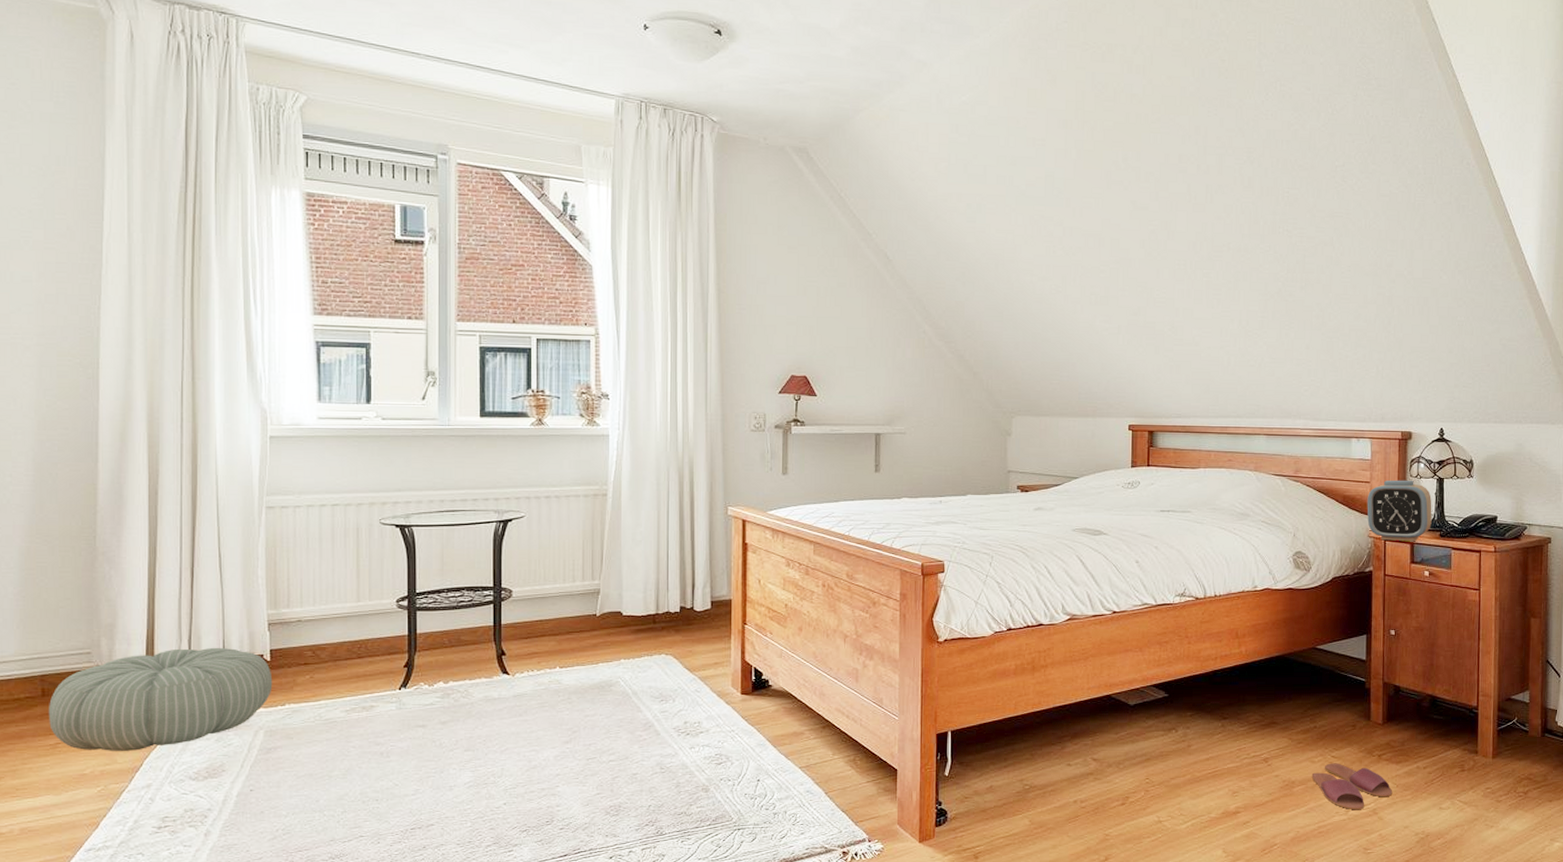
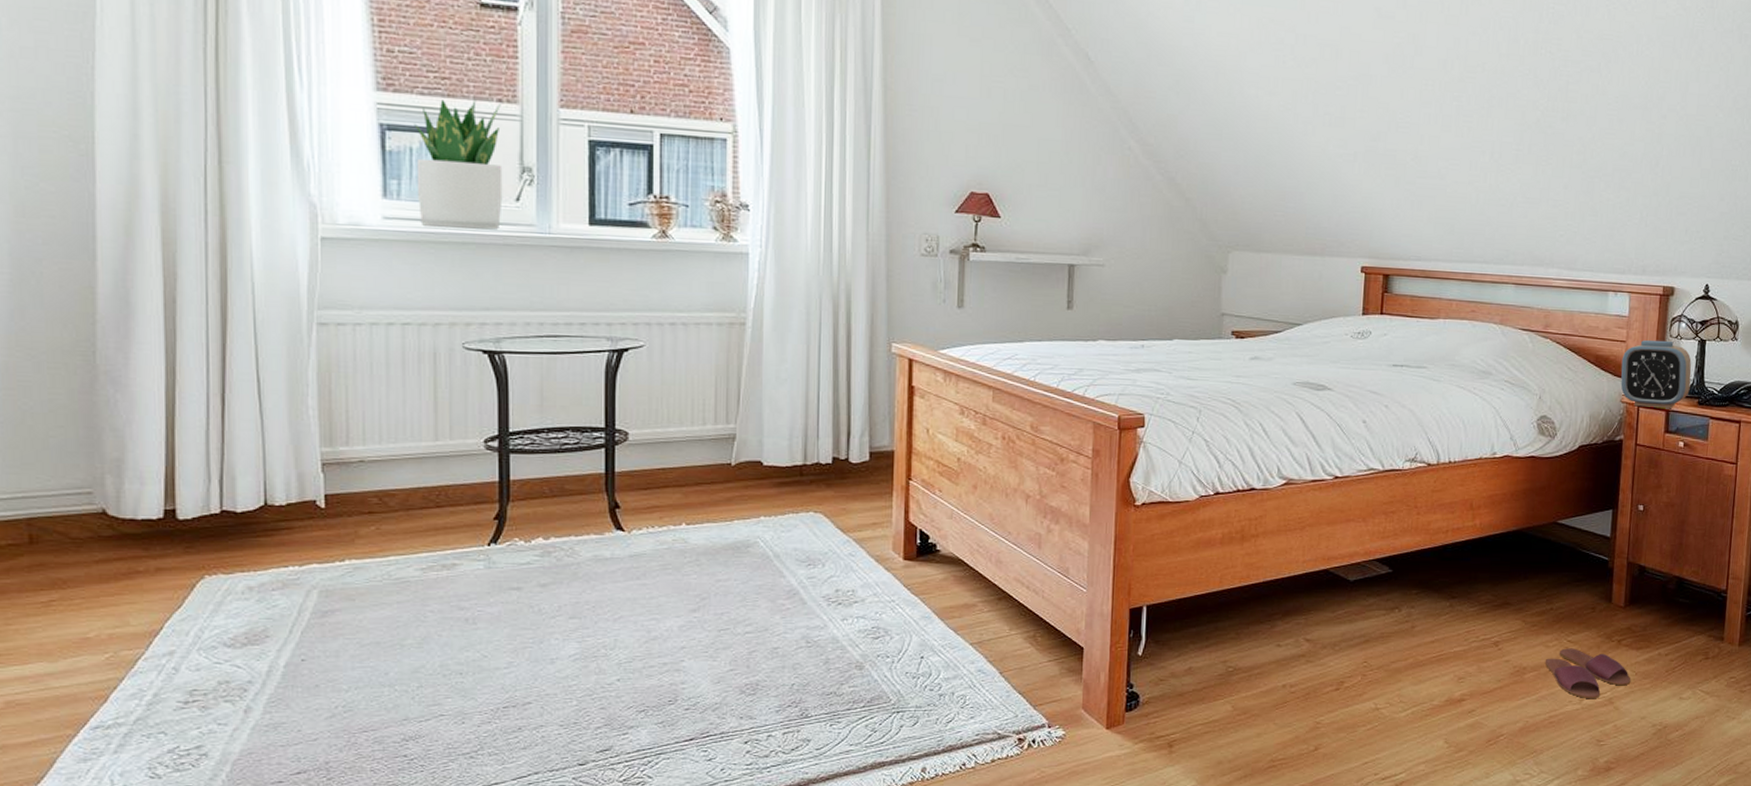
pouf: present [48,647,273,751] -> none [37,490,329,611]
planter: none [343,318,412,425] -> present [414,99,503,230]

